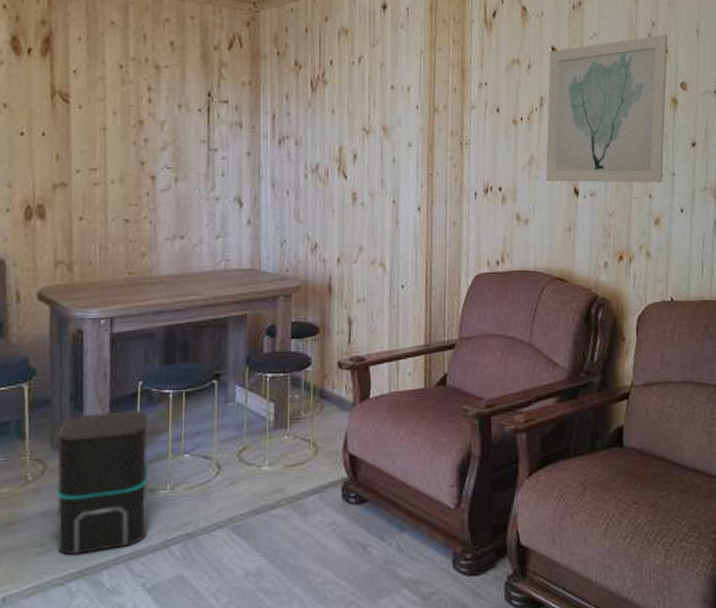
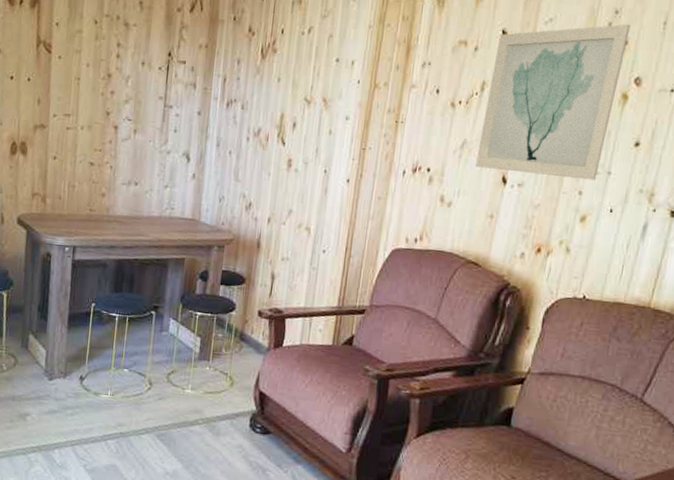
speaker: present [55,410,149,555] -> none [22,324,98,435]

